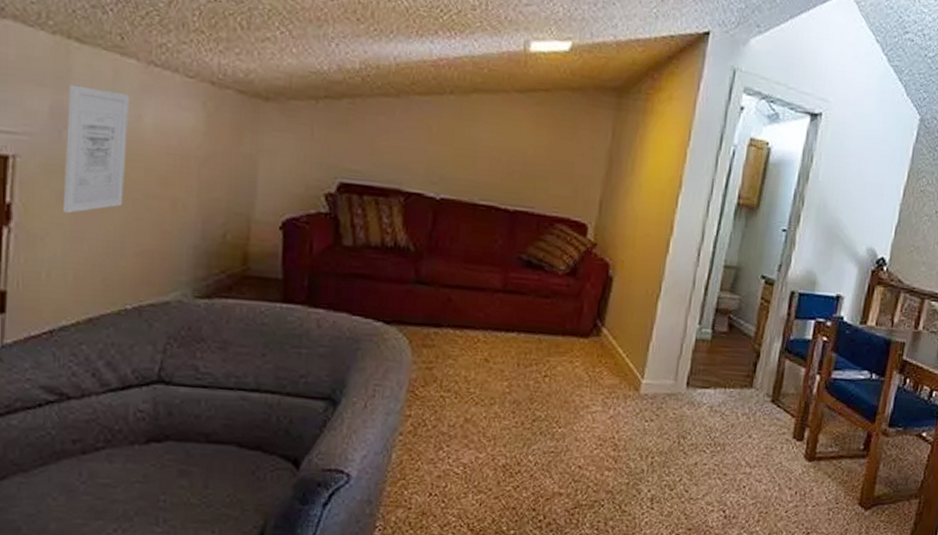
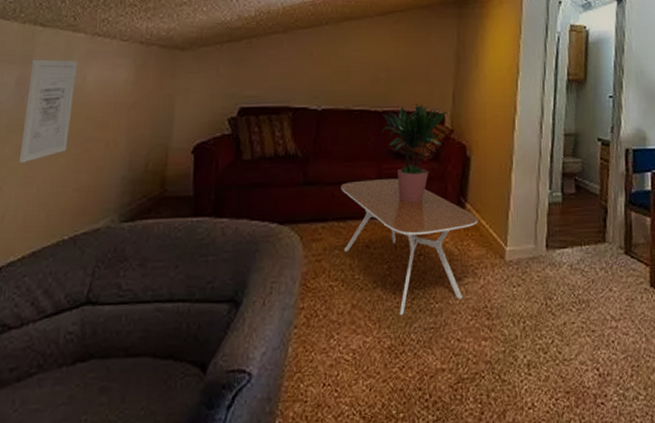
coffee table: none [458,287,615,435] -> present [341,179,478,315]
potted plant: none [511,207,590,320] -> present [382,104,446,203]

